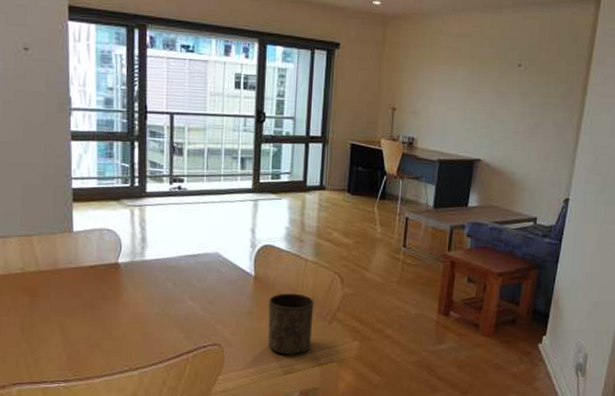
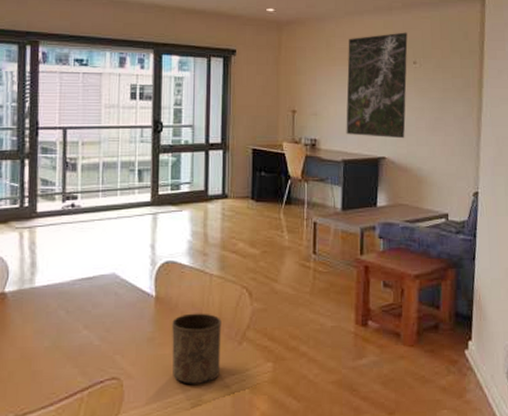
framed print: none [444,32,515,142] -> present [346,32,408,139]

